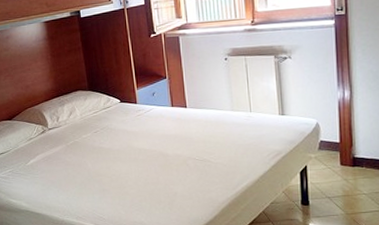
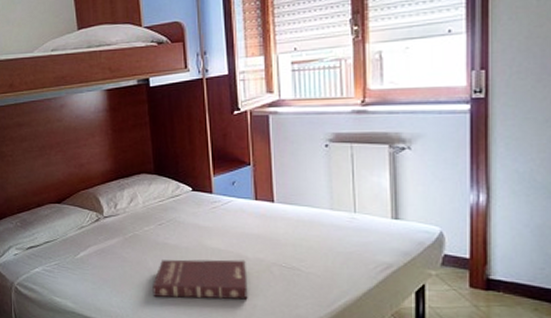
book: none [92,156,170,192] -> present [152,259,248,300]

